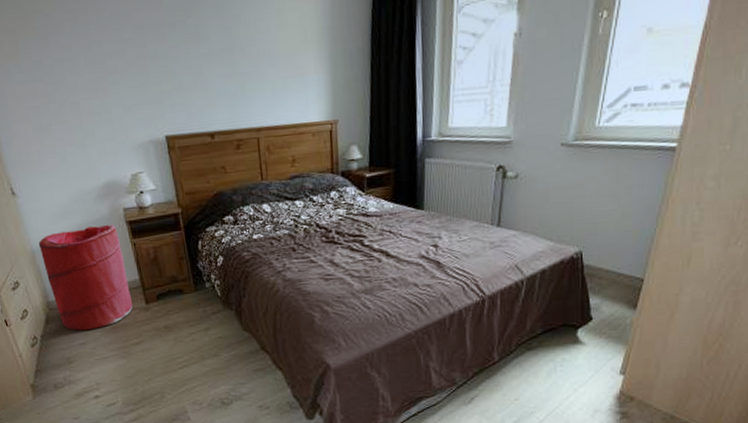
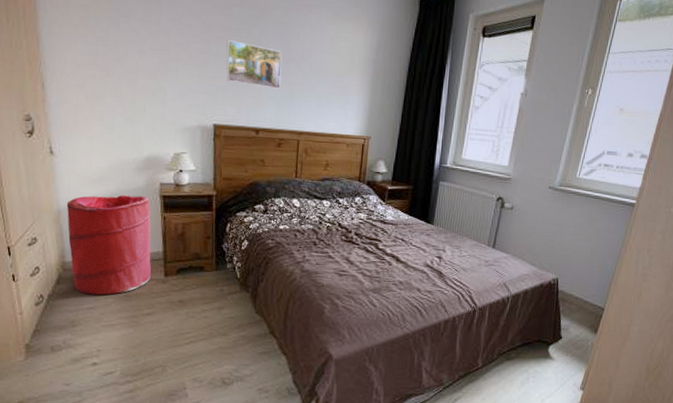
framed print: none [163,37,229,86] -> present [226,40,282,89]

